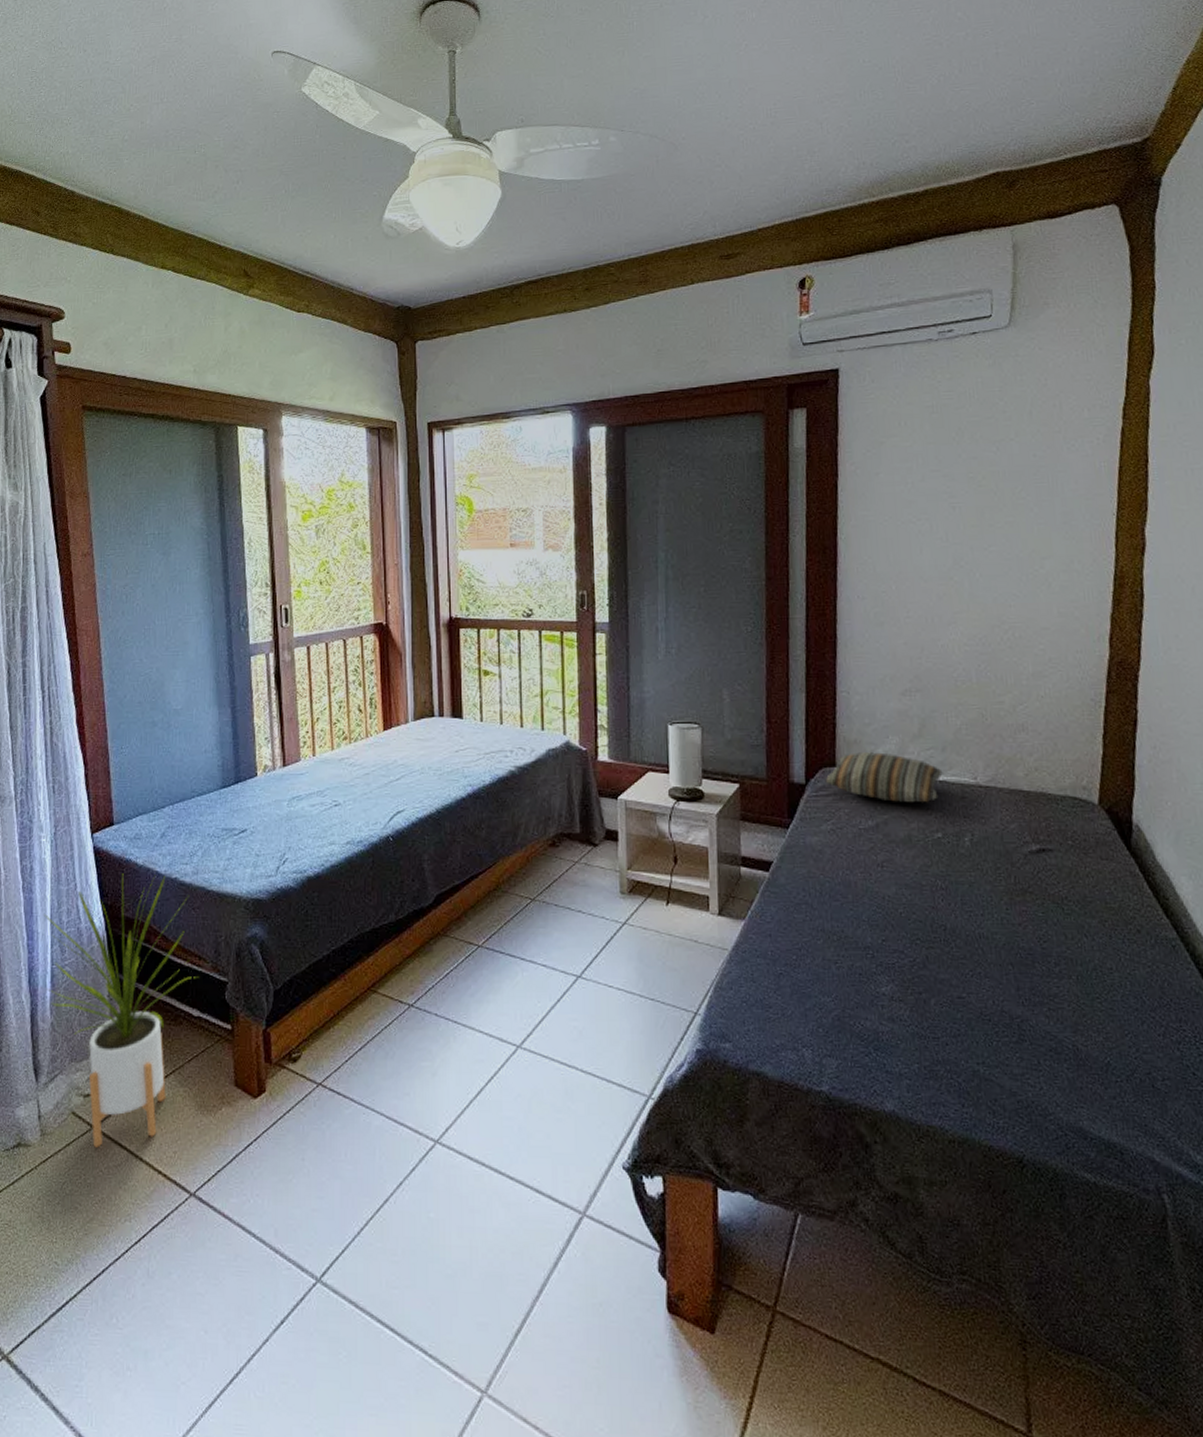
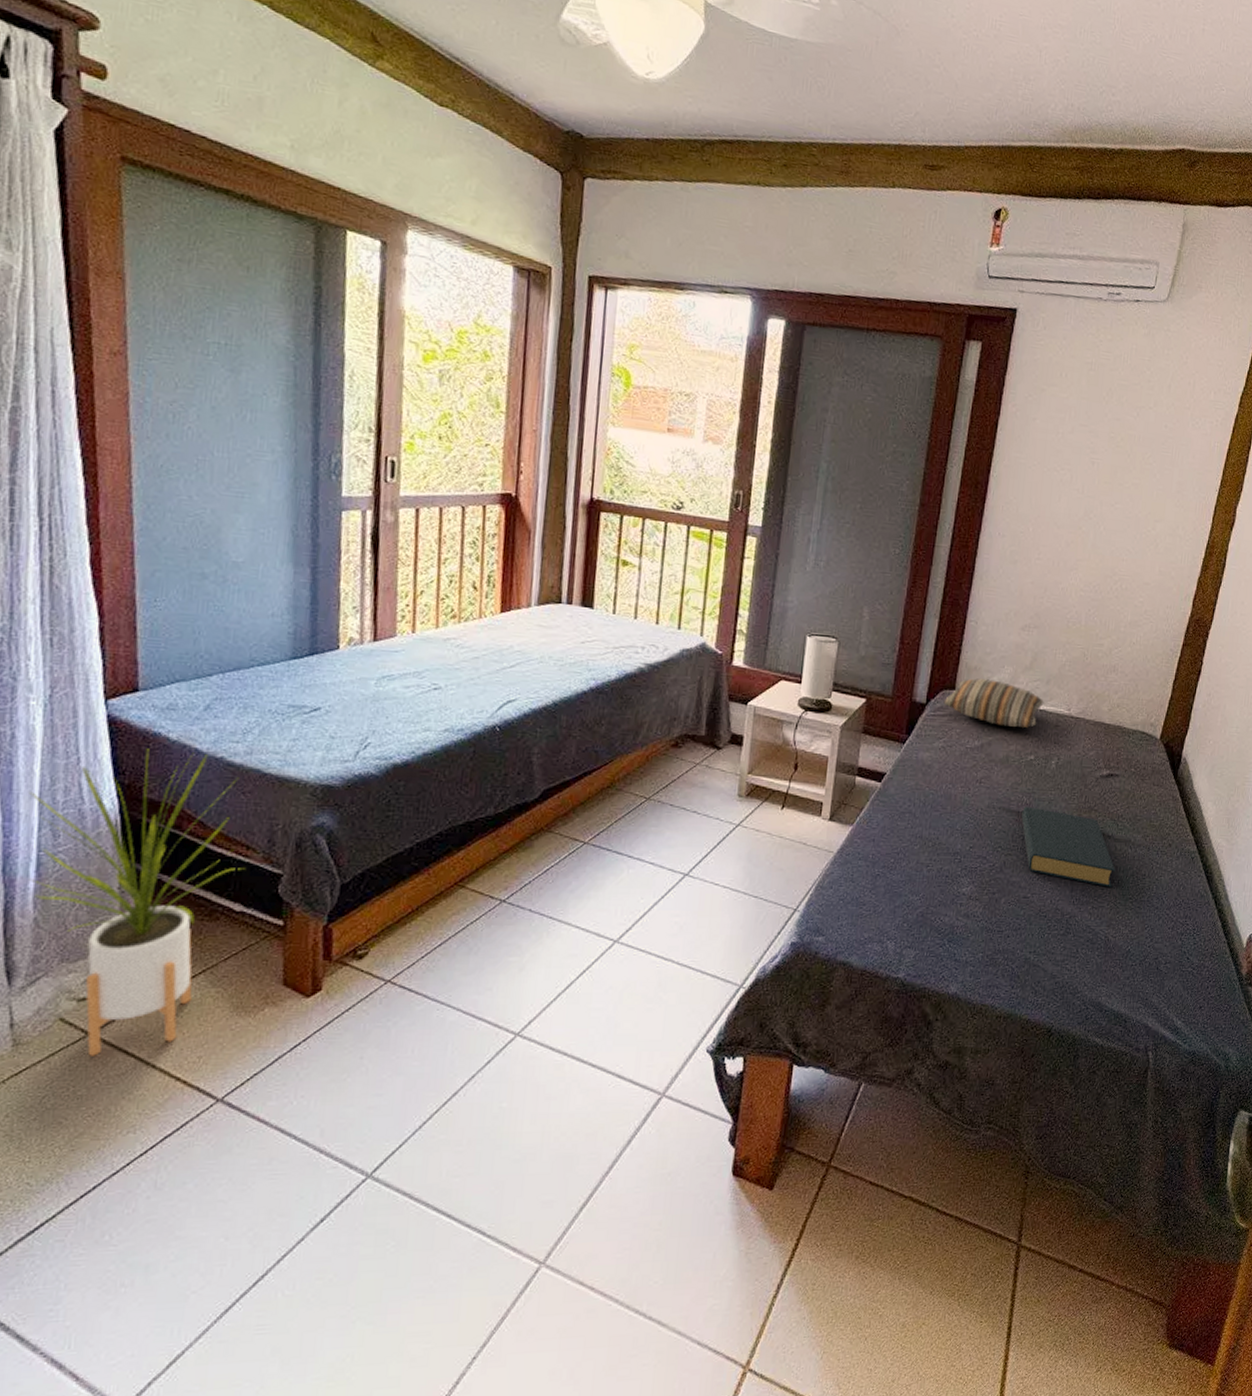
hardback book: none [938,891,1071,985] -> present [1021,806,1116,887]

